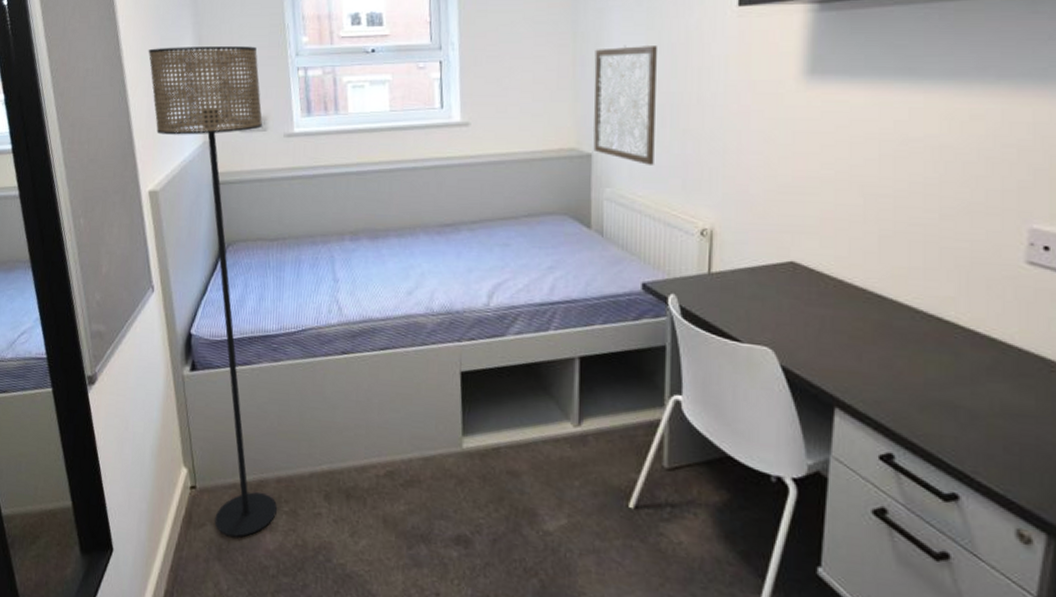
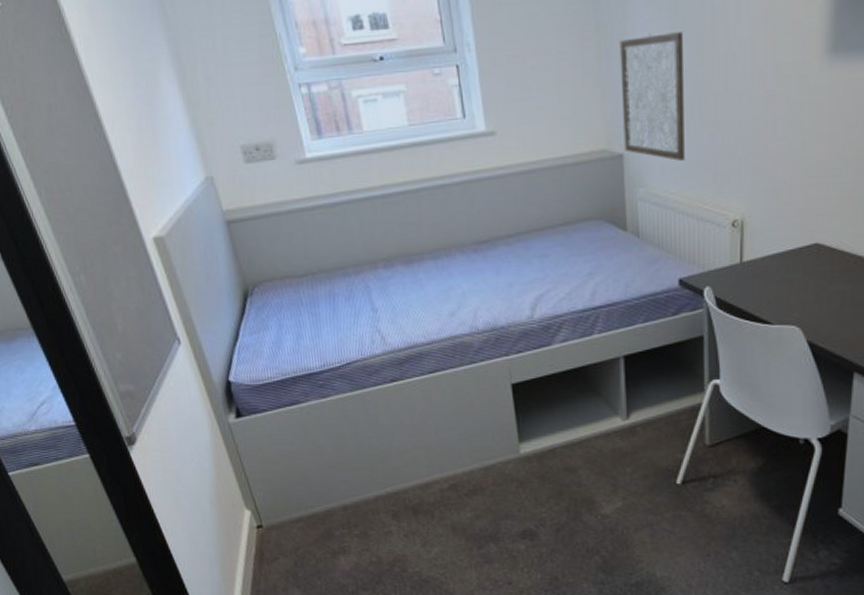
floor lamp: present [148,46,277,538] -> none [119,62,348,564]

